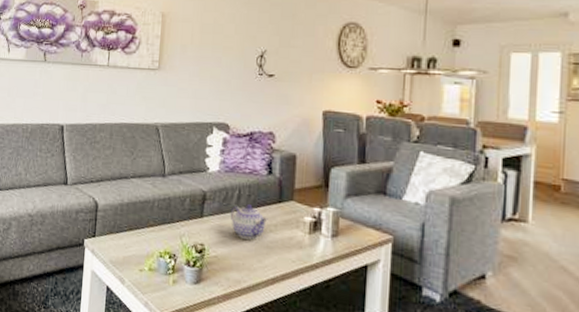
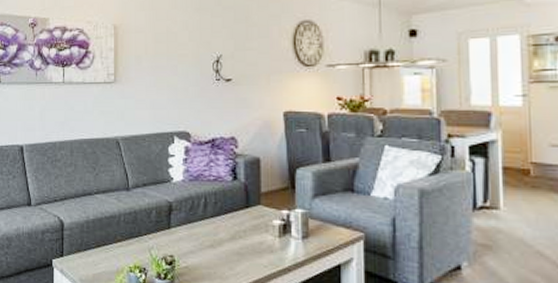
teapot: present [230,204,268,240] -> none [197,212,237,248]

